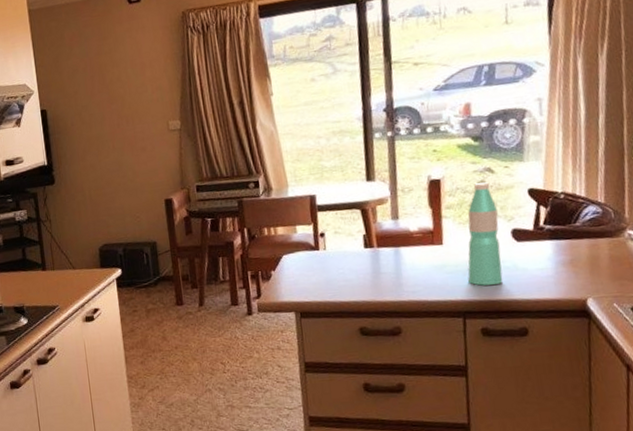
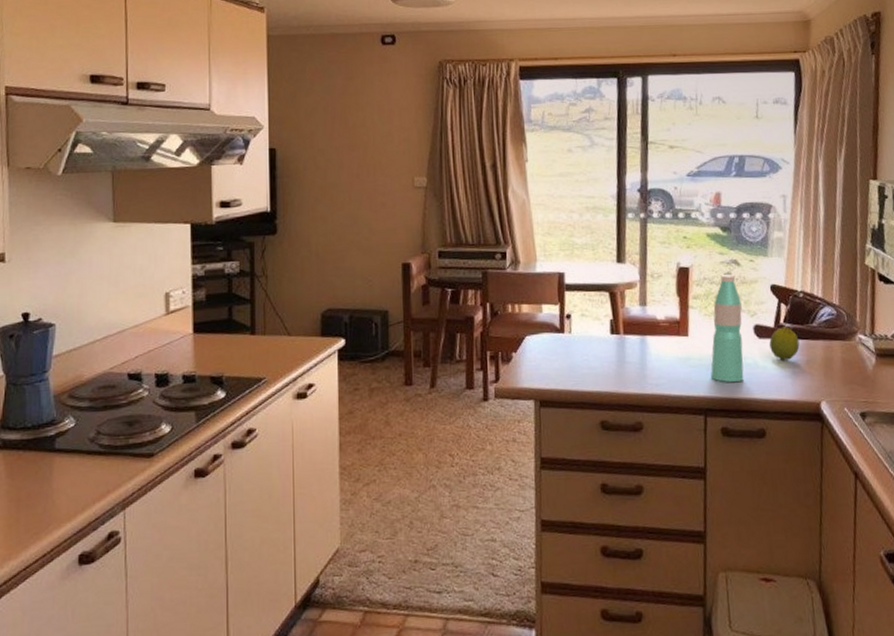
fruit: none [529,228,562,261] -> present [769,327,800,360]

